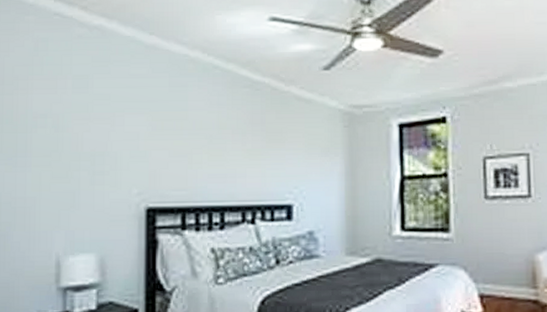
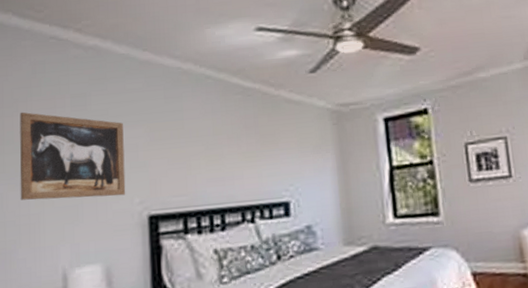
wall art: none [17,90,125,185] -> present [19,112,126,200]

